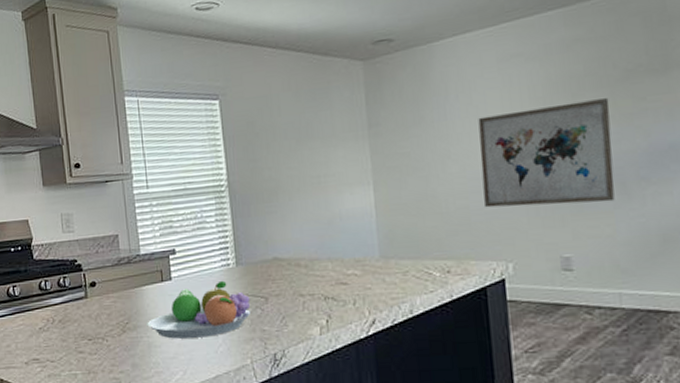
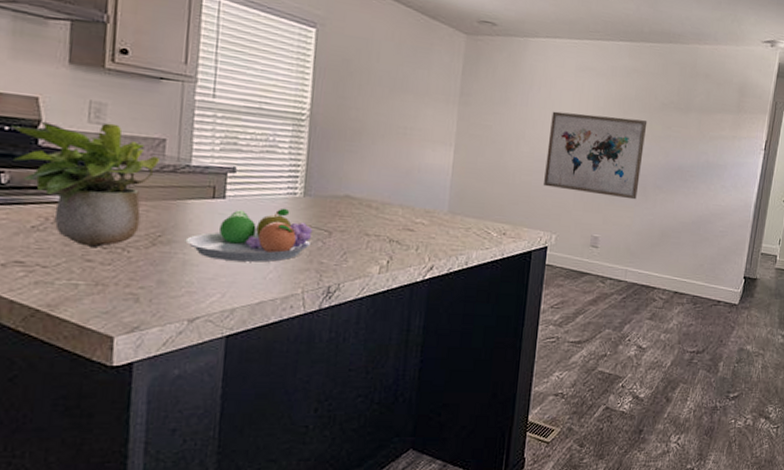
potted plant: none [15,229,116,340] -> present [11,122,159,247]

